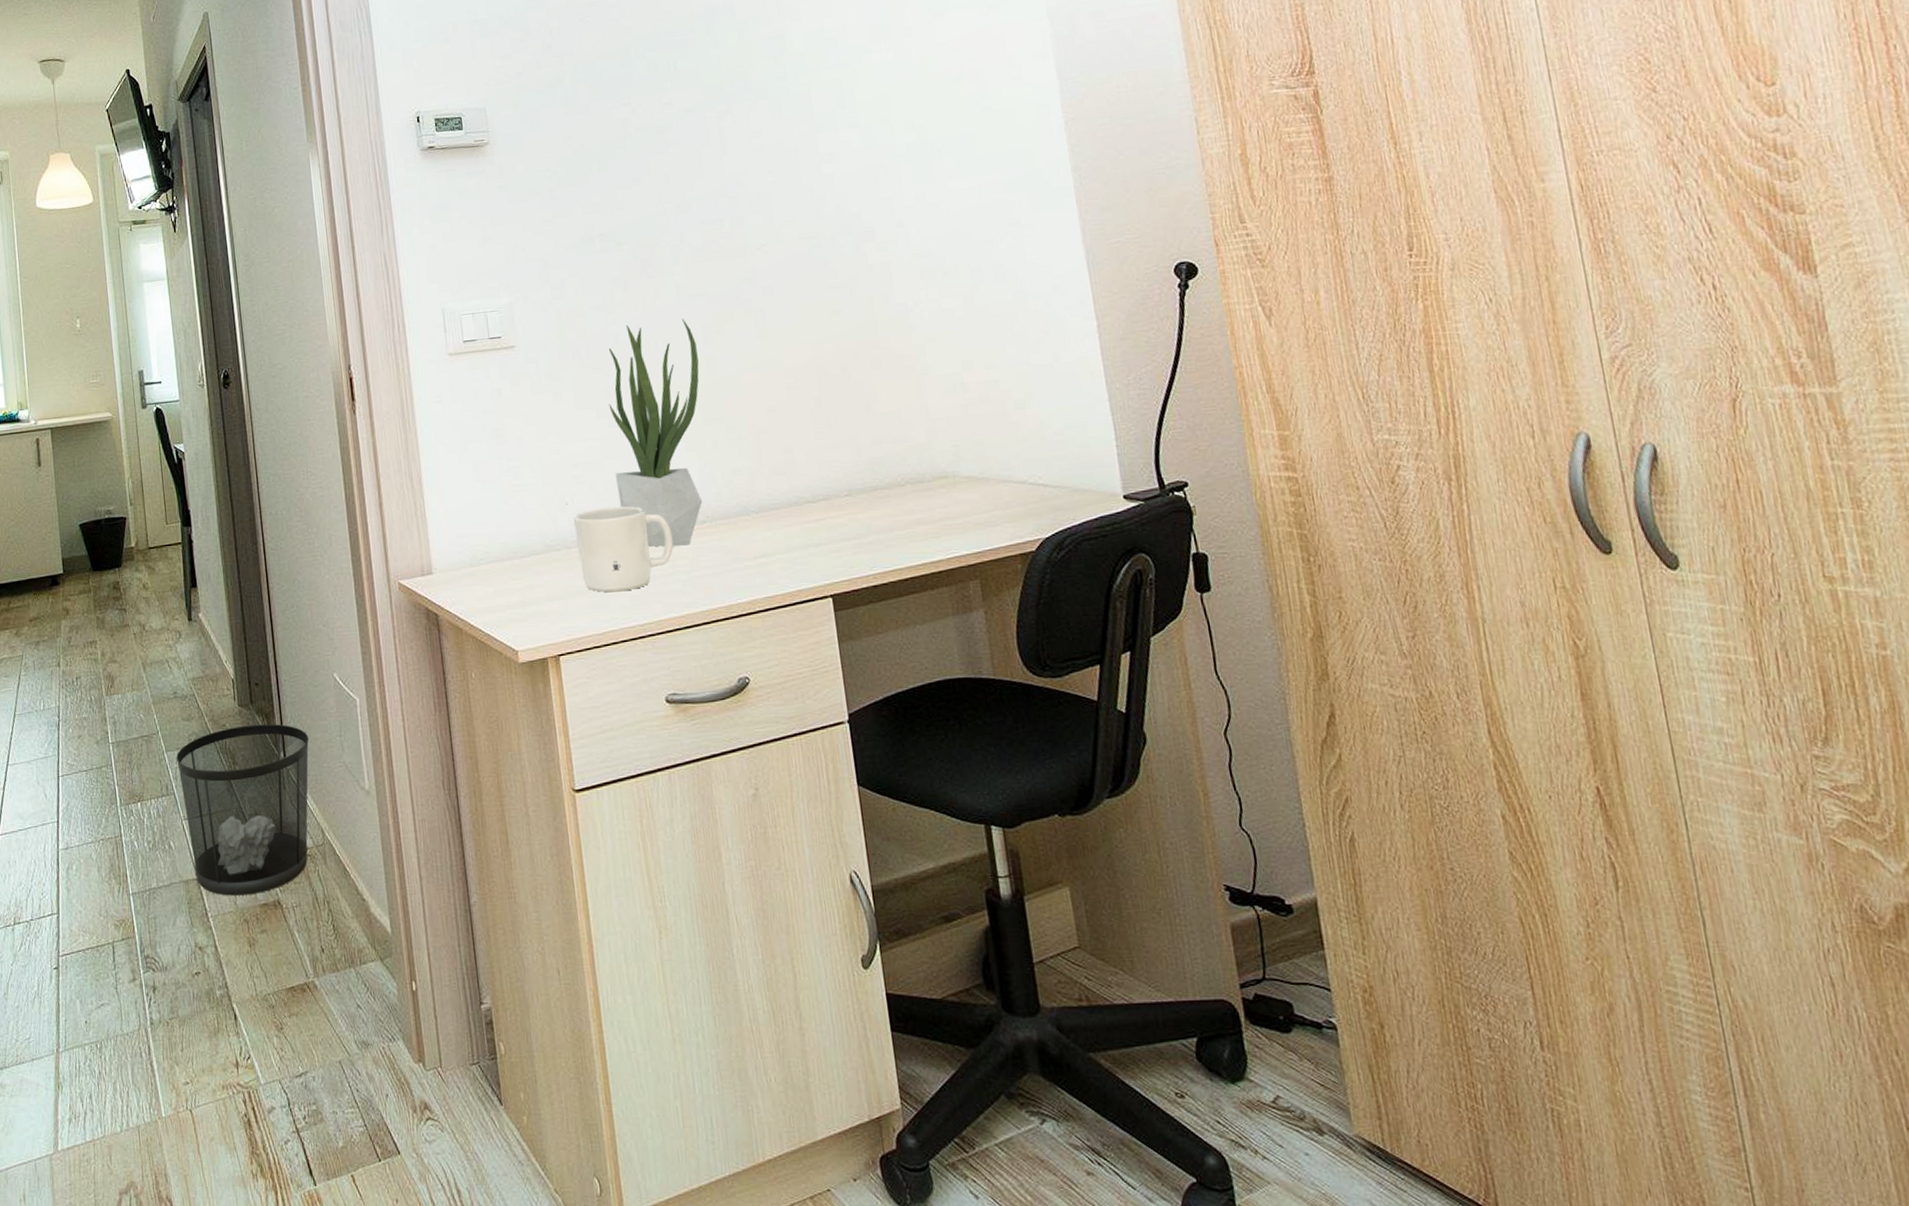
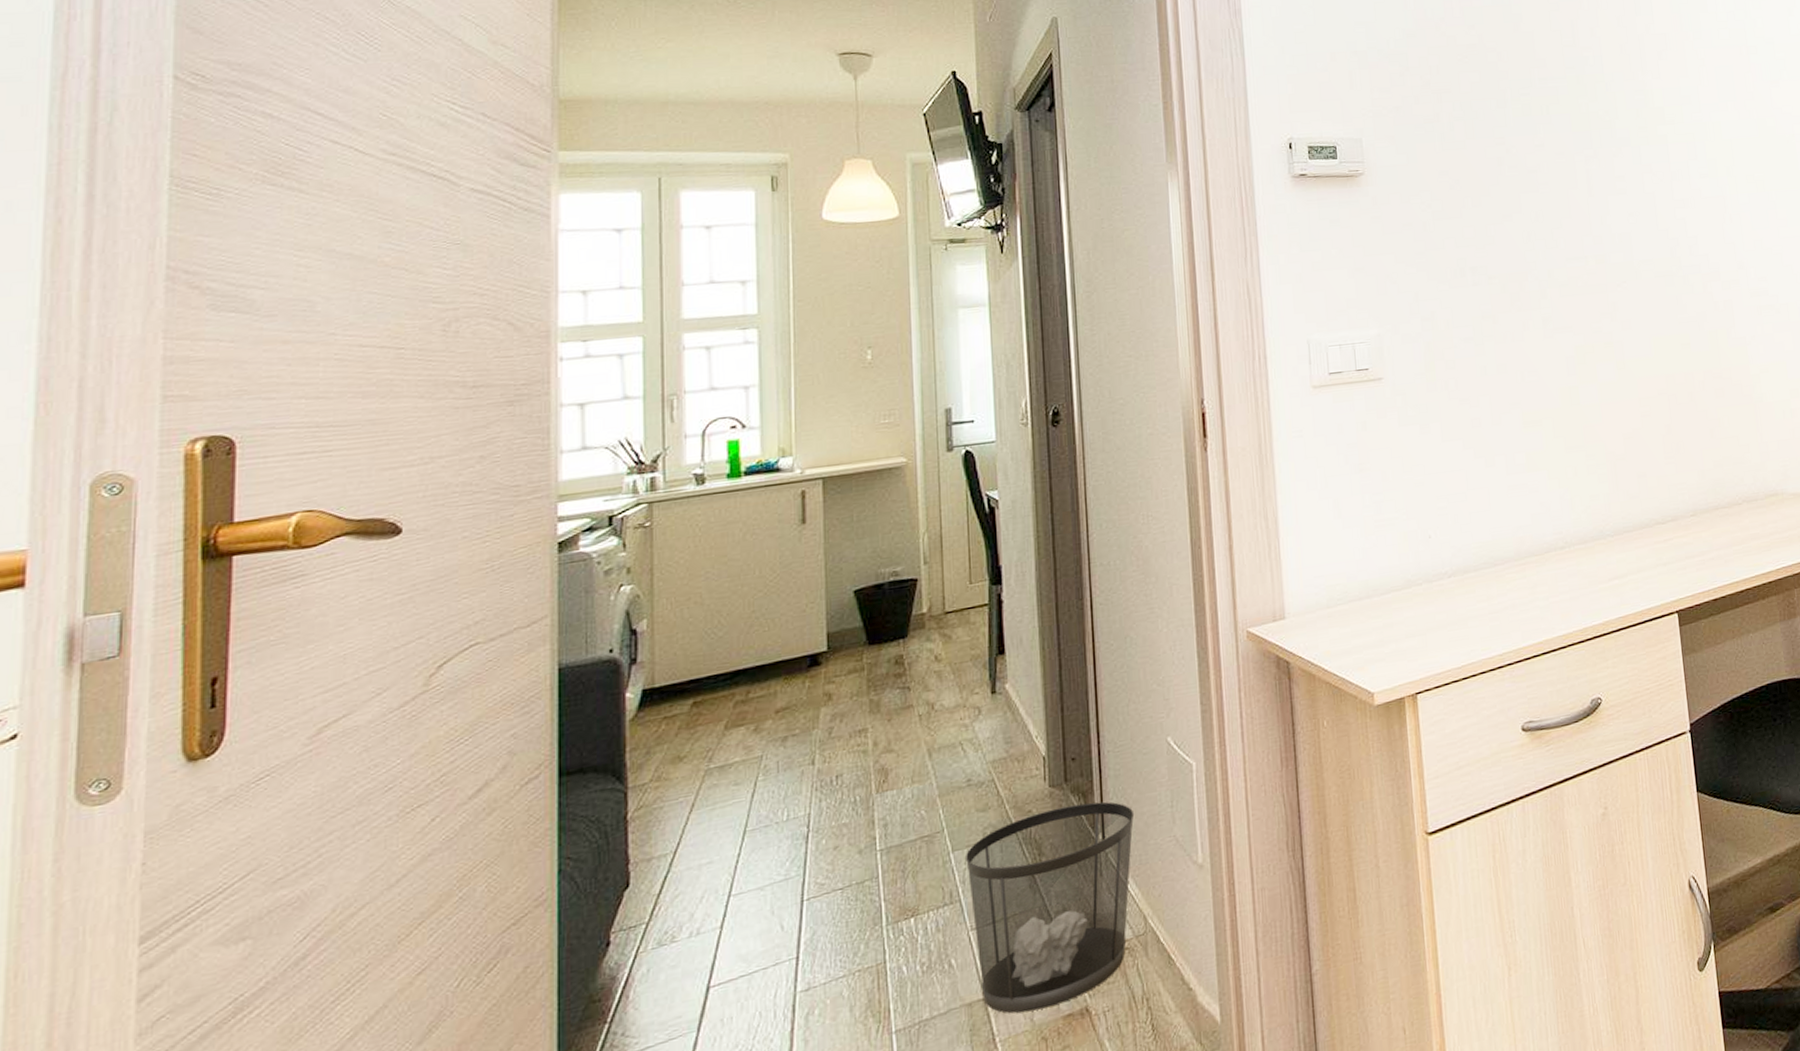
mug: present [573,506,674,593] -> none [1435,536,1534,625]
potted plant: present [608,319,702,547] -> none [1475,351,1562,576]

